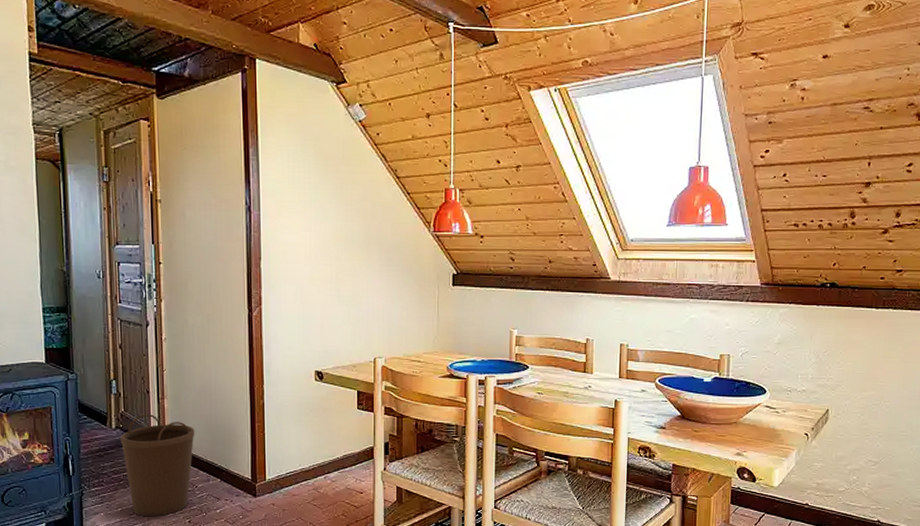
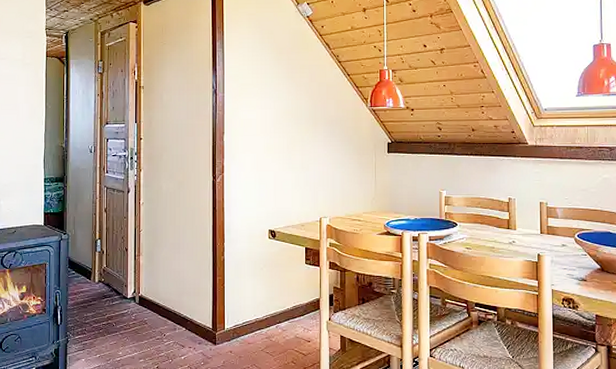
basket: present [120,414,195,517] -> none [101,269,165,363]

